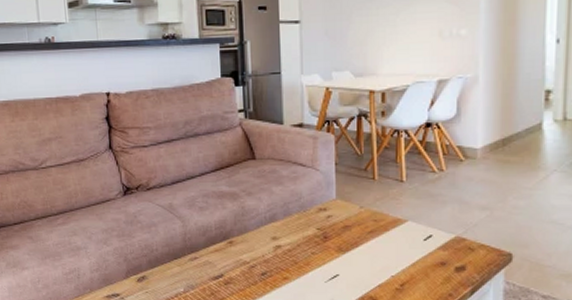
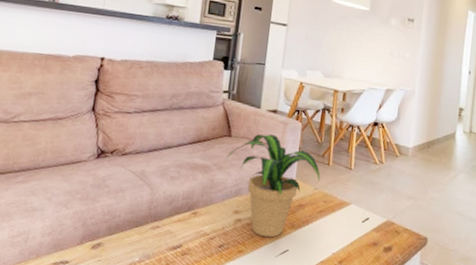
potted plant: none [254,152,365,263] -> present [226,134,321,238]

